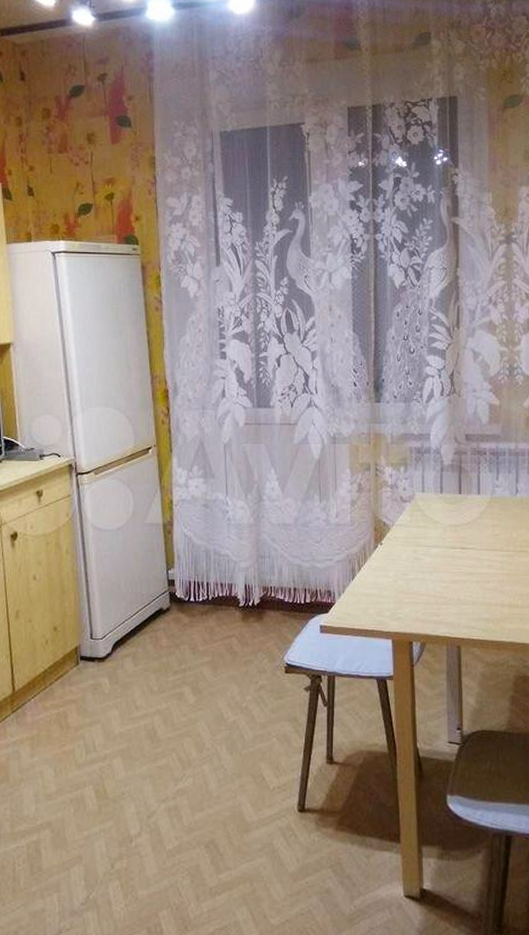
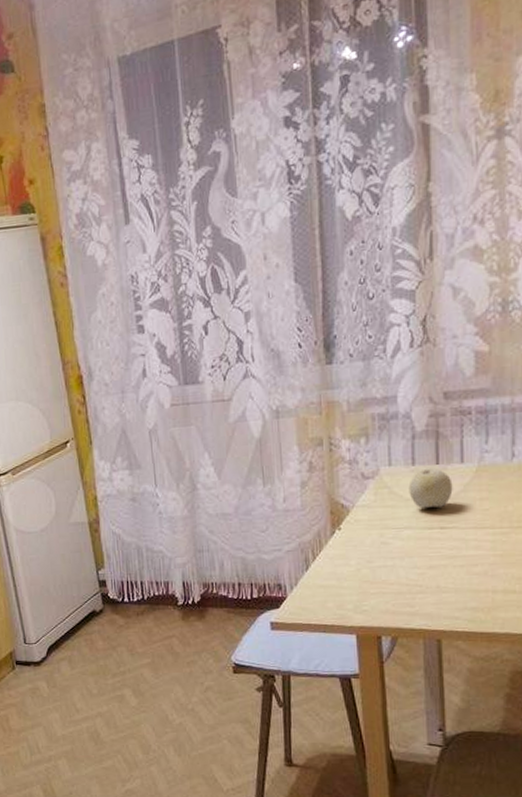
fruit: none [437,497,472,531] -> present [408,468,453,509]

